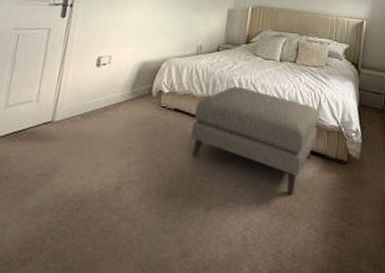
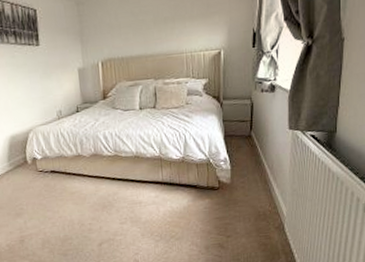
ottoman: present [190,86,319,195] -> none [69,140,187,223]

